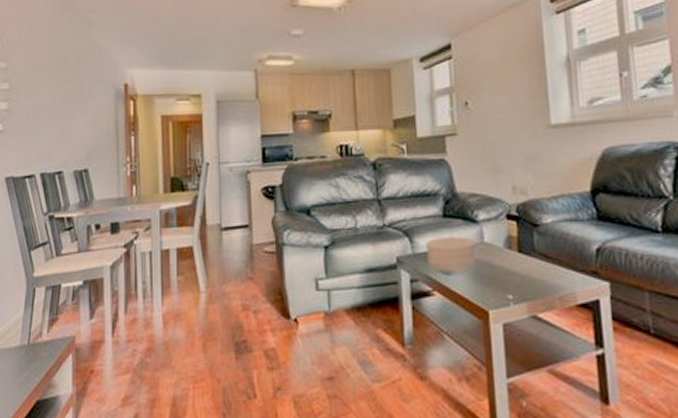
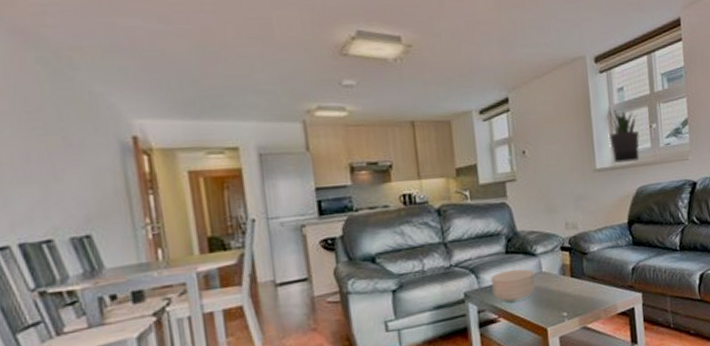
planter: none [567,53,606,118] -> present [609,108,640,163]

